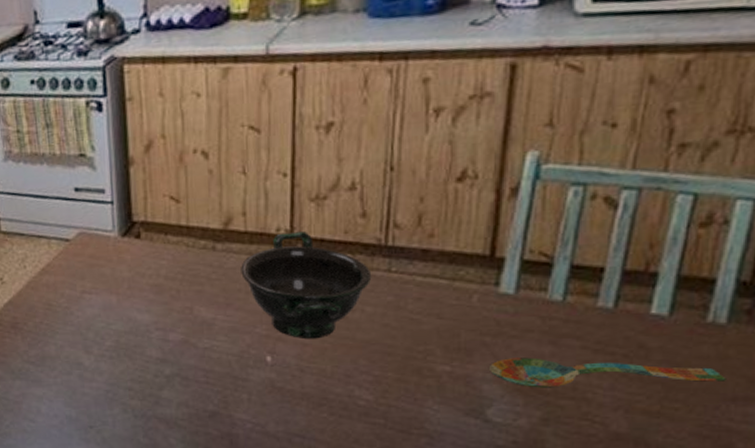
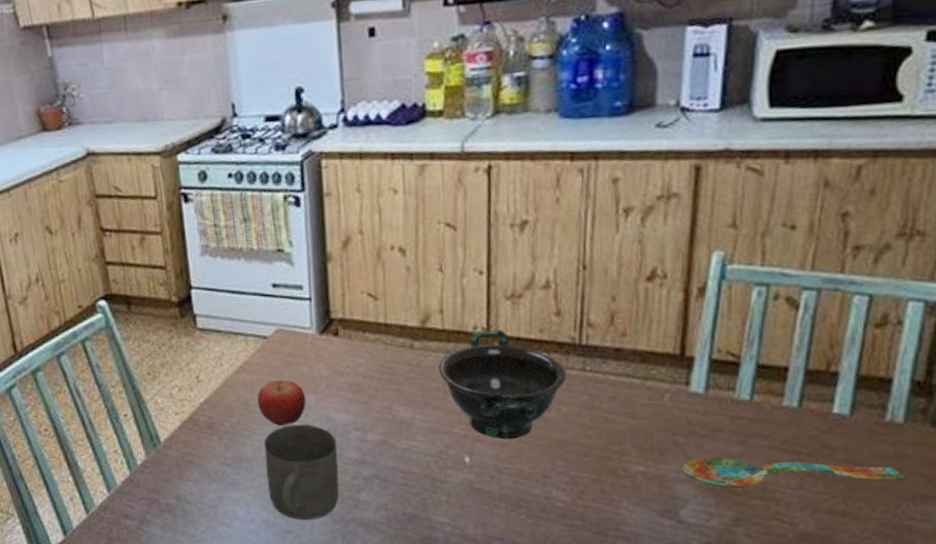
fruit: none [60,281,108,325] -> present [257,379,306,426]
mug: none [66,324,141,416] -> present [264,424,339,520]

